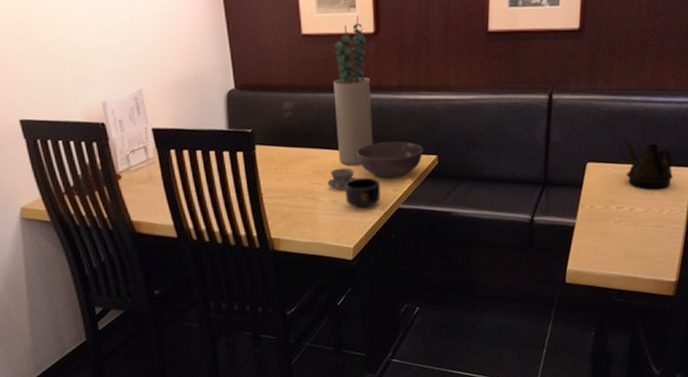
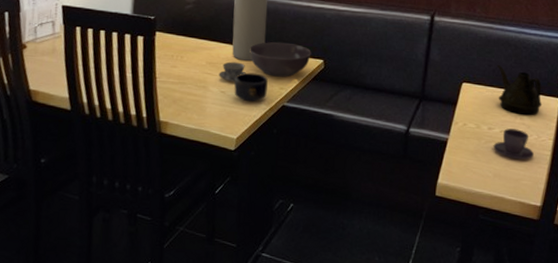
teacup: none [623,205,668,237] -> present [493,128,535,160]

